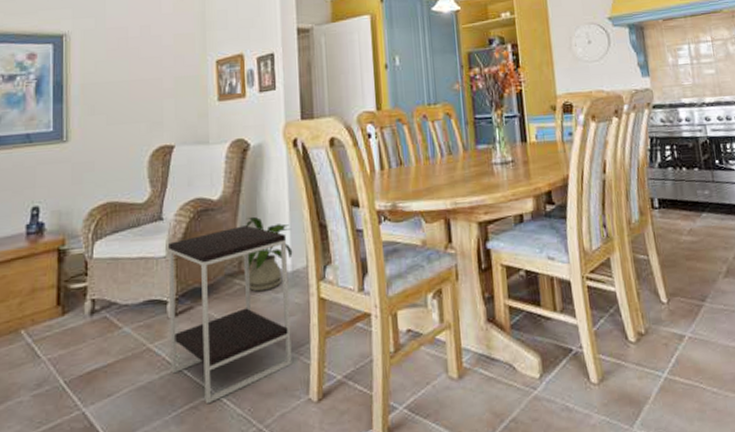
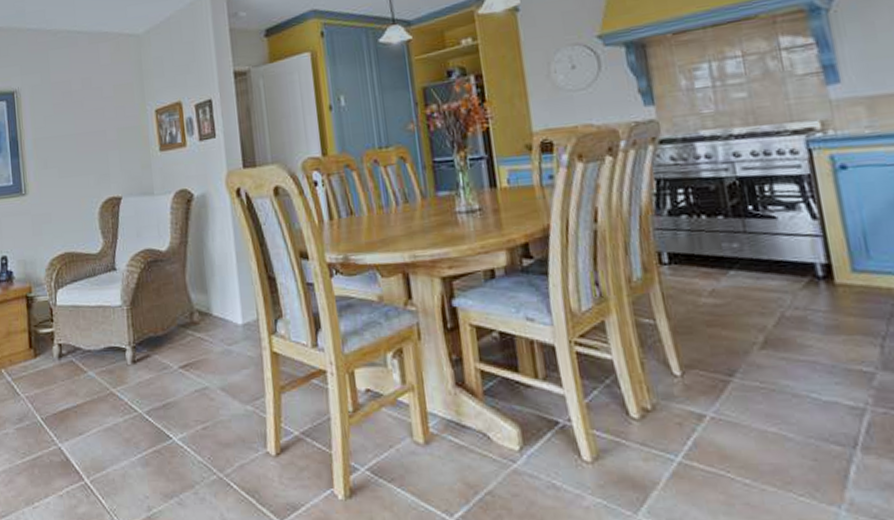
side table: present [169,225,292,404] -> none [123,277,248,450]
house plant: present [243,216,293,292] -> none [194,268,243,343]

